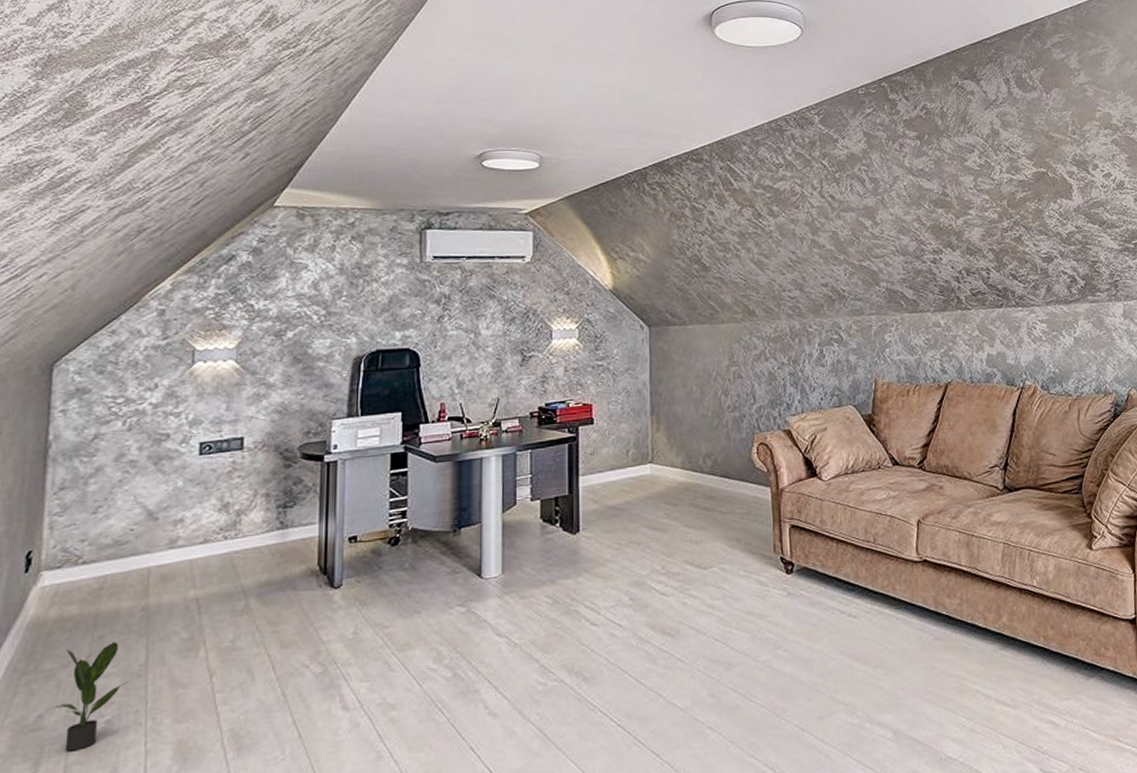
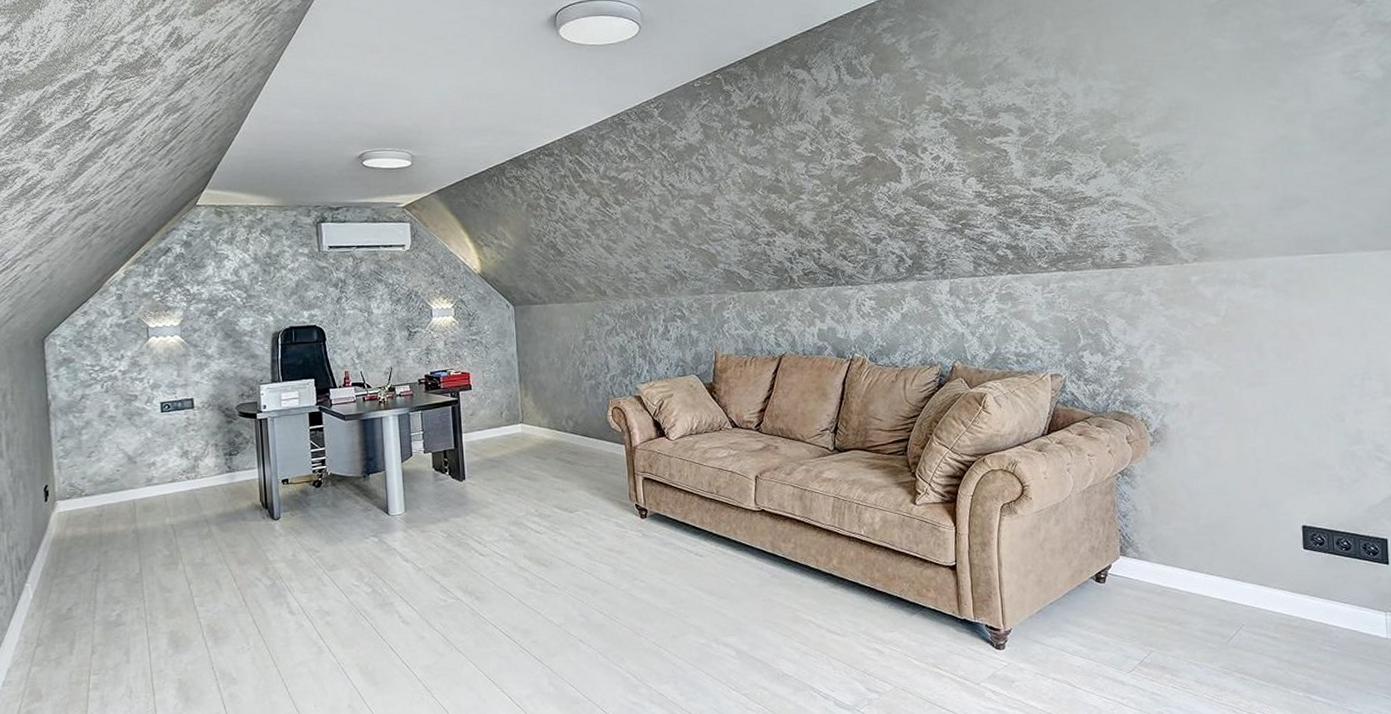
potted plant: present [53,641,129,752] -> none [78,555,130,636]

